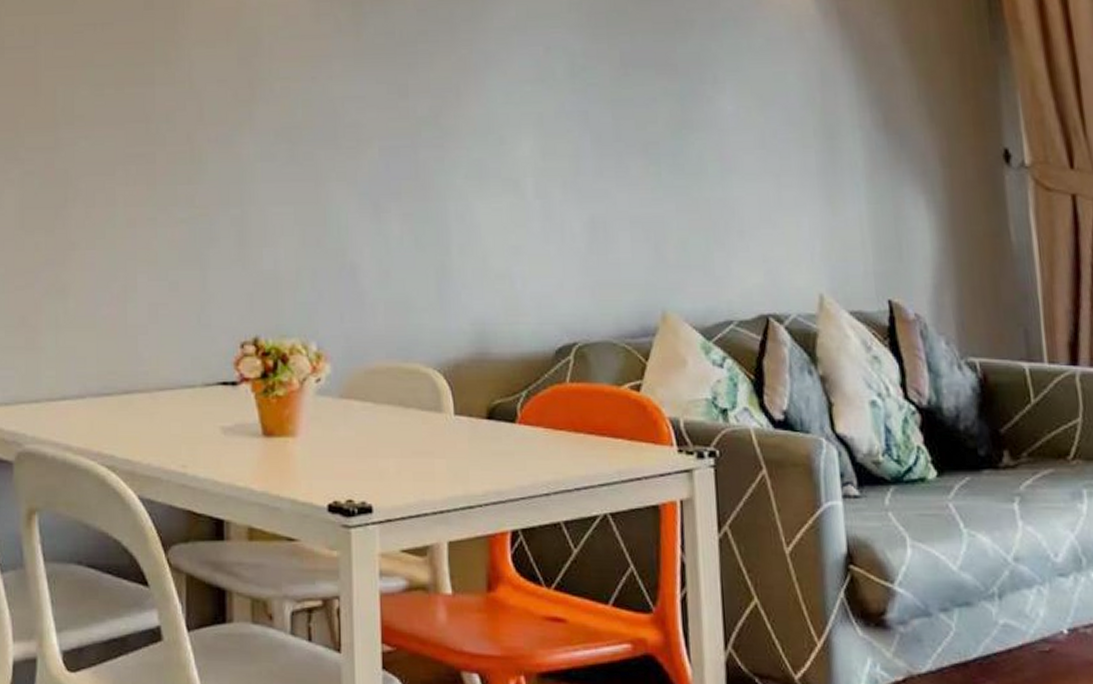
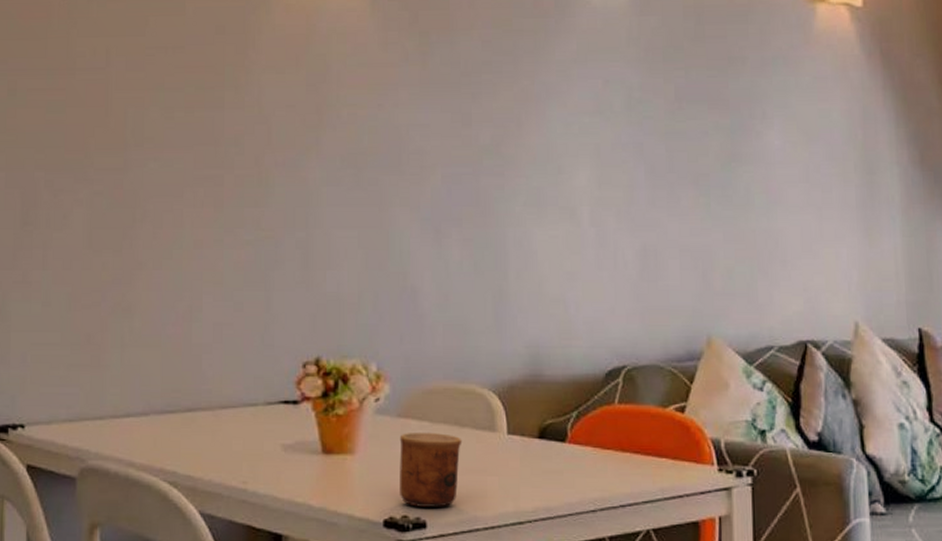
cup: none [342,413,408,491] -> present [399,432,463,507]

